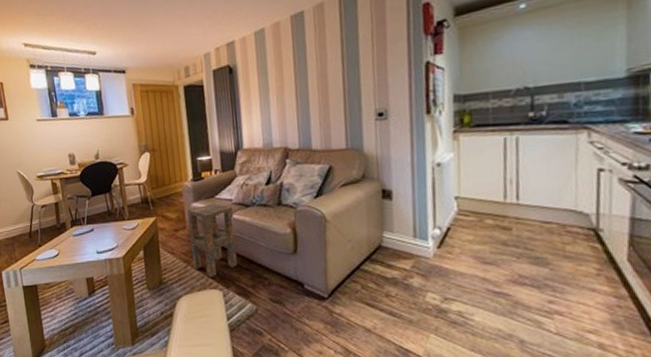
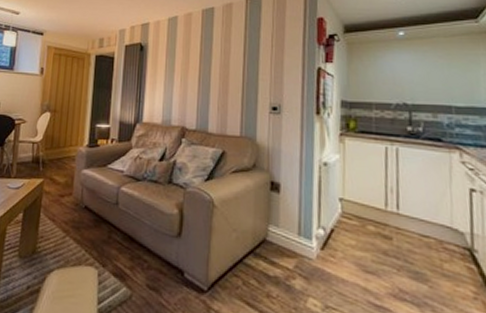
side table: present [187,203,238,278] -> none [71,172,124,254]

